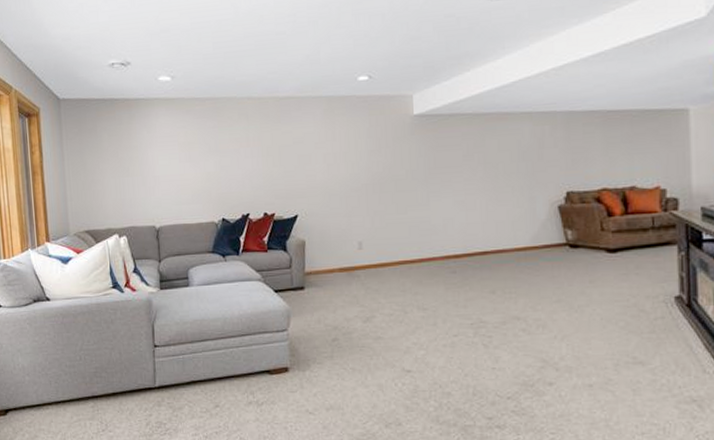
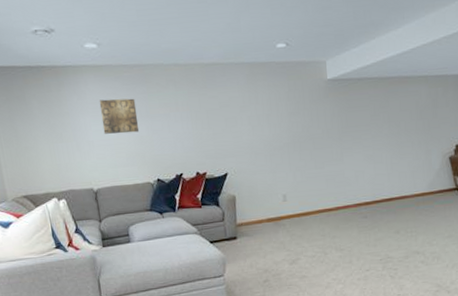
wall art: none [168,132,207,169] -> present [99,98,140,134]

